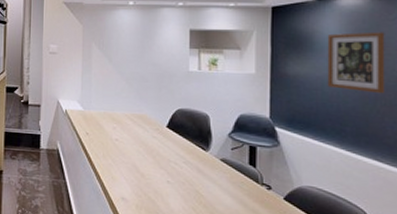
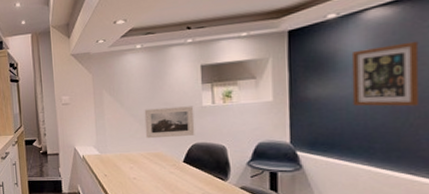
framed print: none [131,68,181,100] -> present [144,106,195,139]

